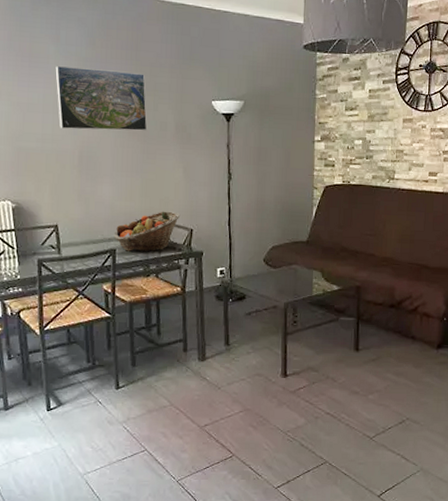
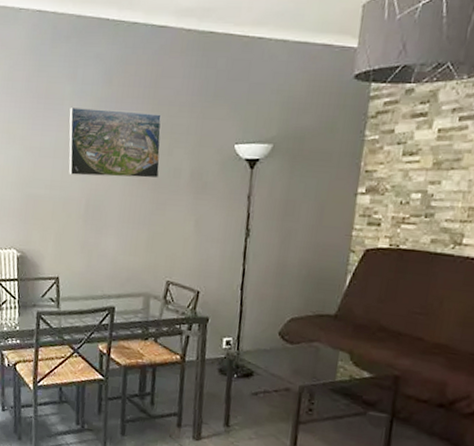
fruit basket: present [113,211,181,252] -> none [113,268,188,314]

